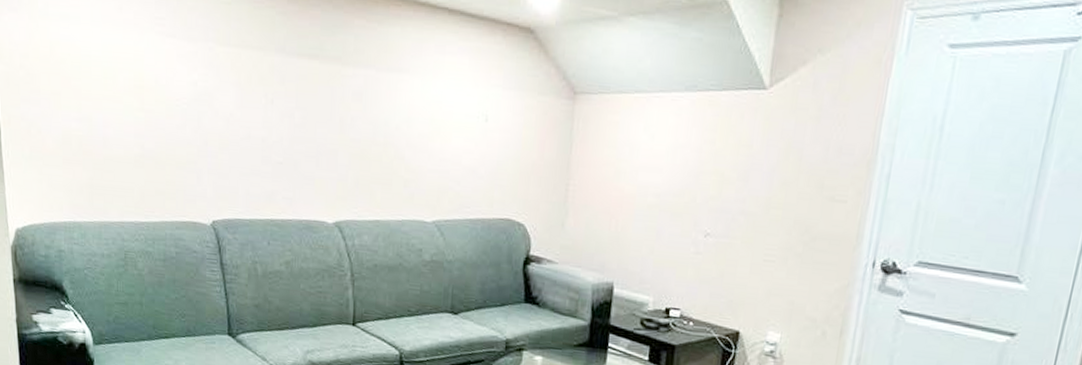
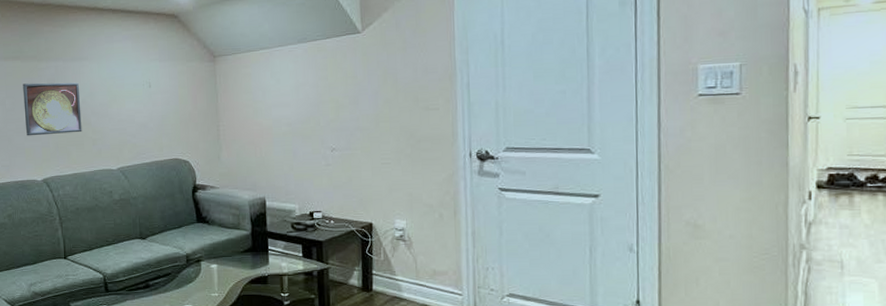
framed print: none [318,92,394,168] -> present [23,82,82,136]

